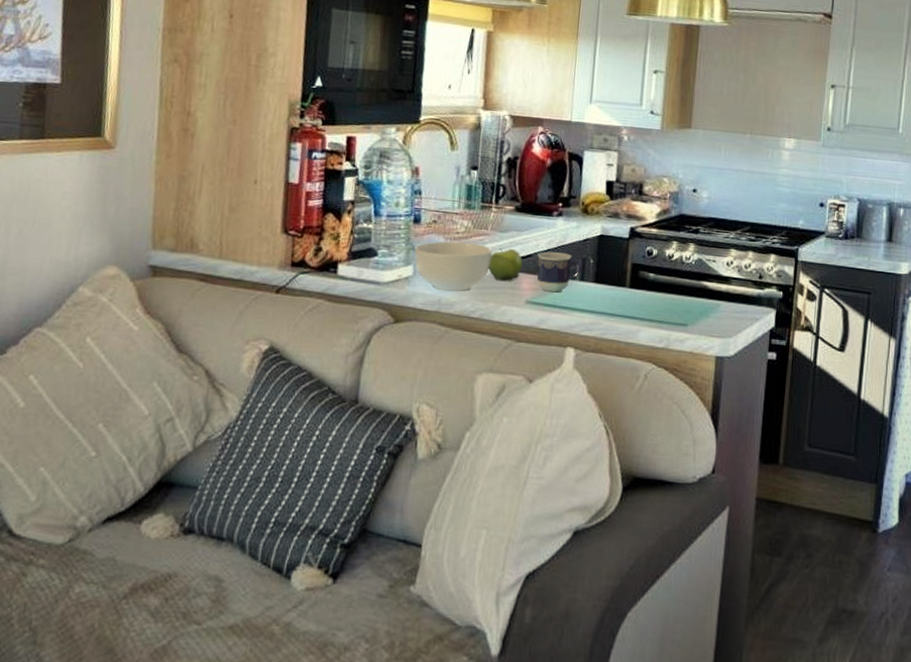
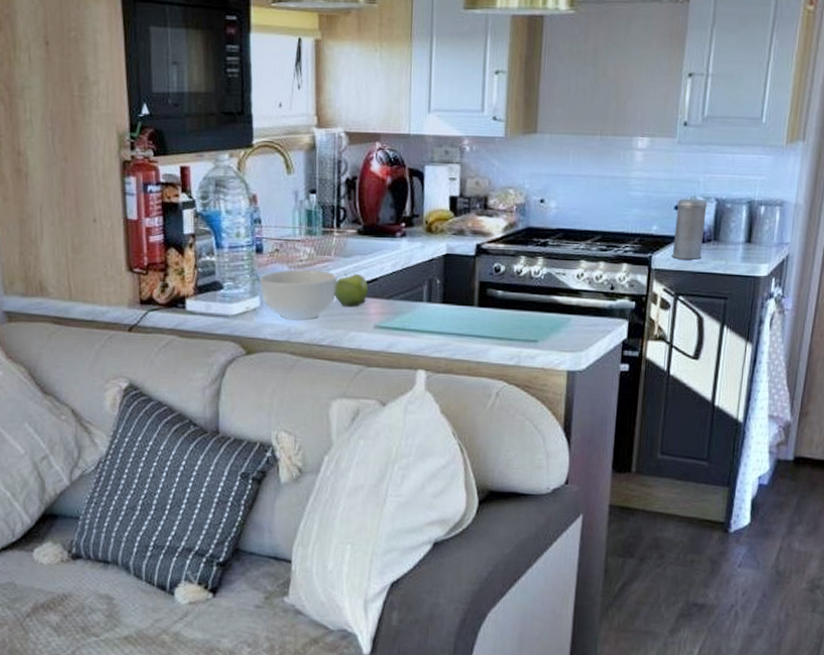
cup: present [536,251,581,293] -> none [383,274,428,316]
canister: none [817,197,850,256] -> present [672,198,707,261]

